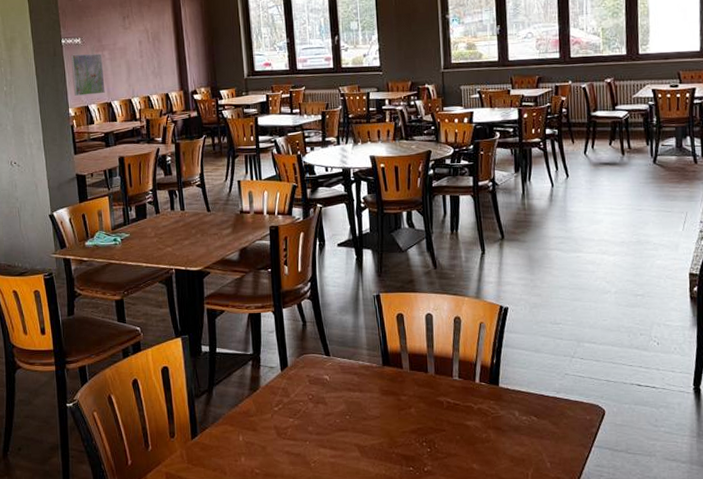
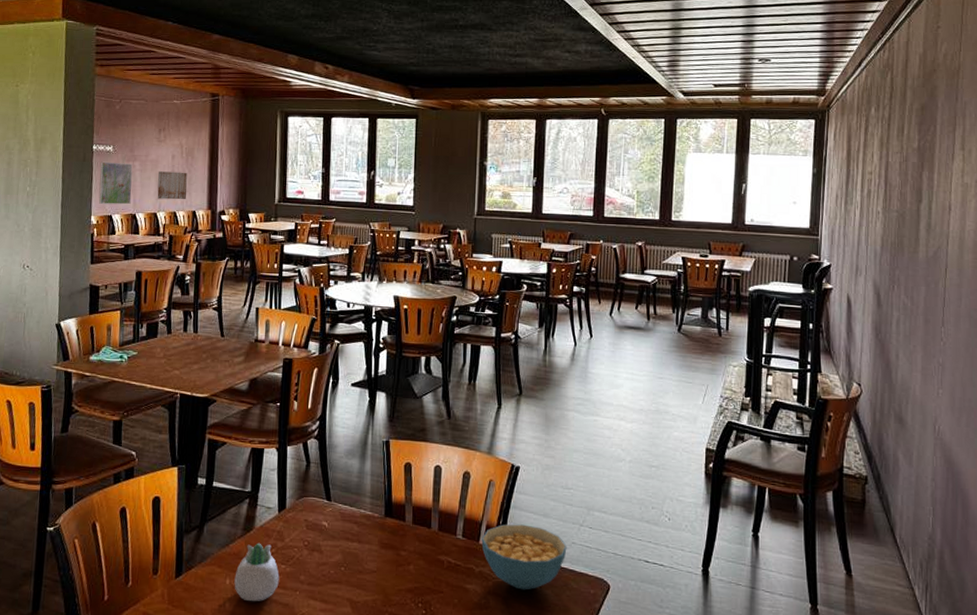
wall art: none [128,56,158,86] -> present [157,171,188,200]
succulent planter: none [247,400,289,455] -> present [234,542,280,602]
cereal bowl: none [477,361,561,422] -> present [481,524,567,590]

